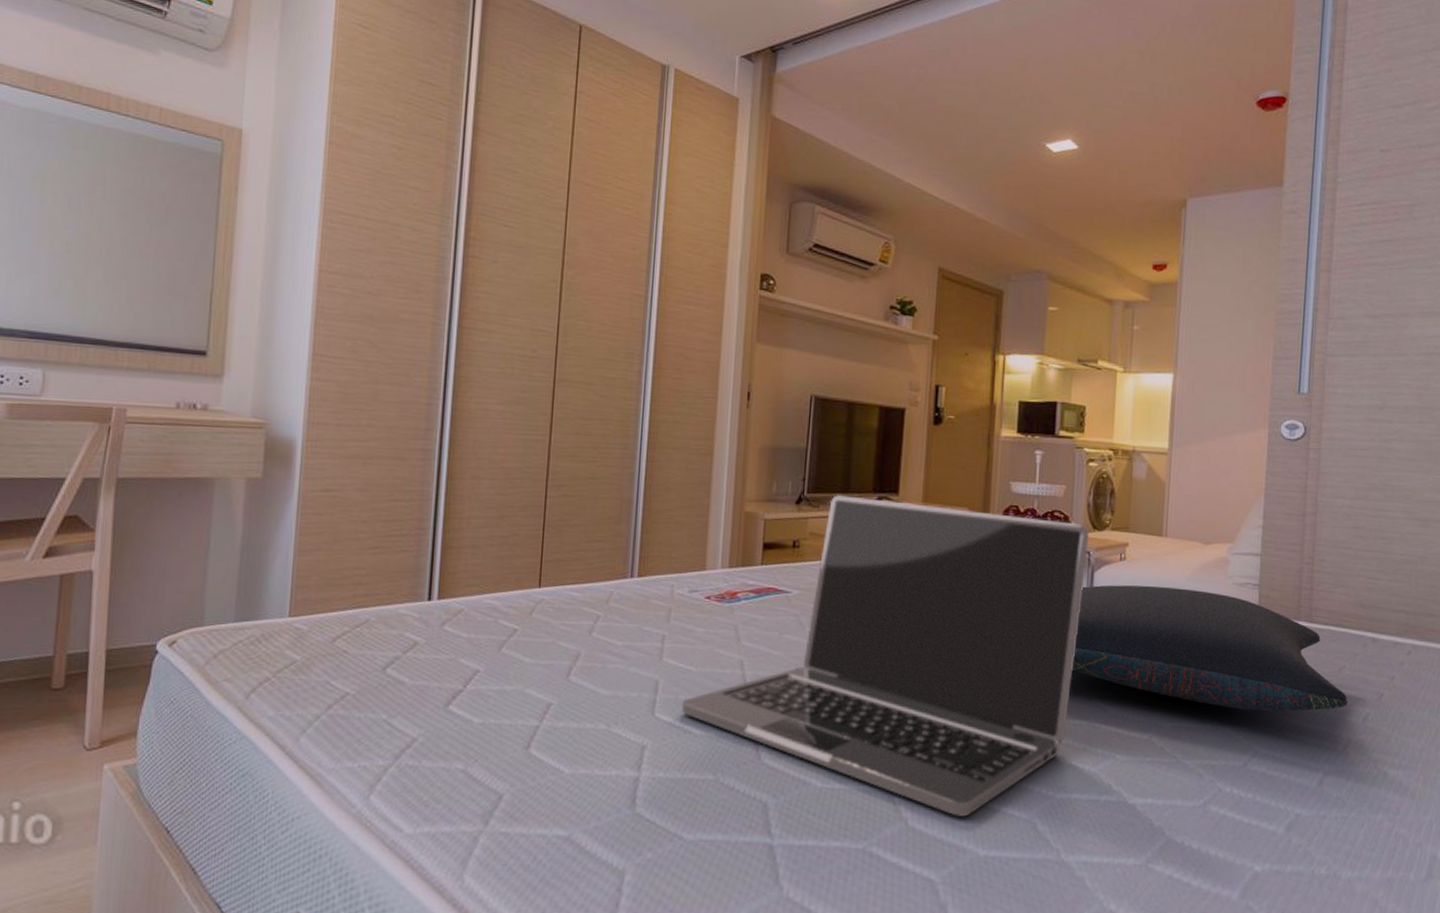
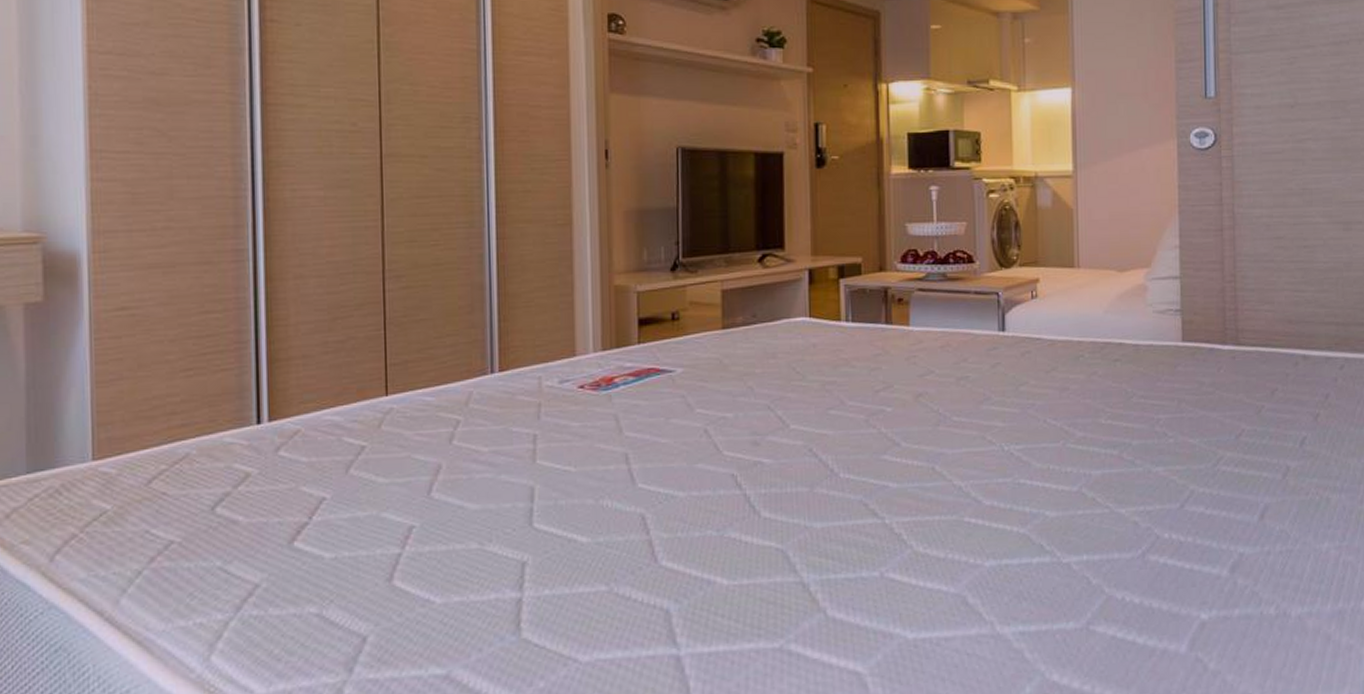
laptop: present [682,494,1089,817] -> none [564,255,997,600]
pillow: present [1071,585,1348,712] -> none [989,322,1283,448]

